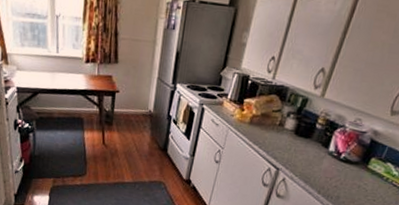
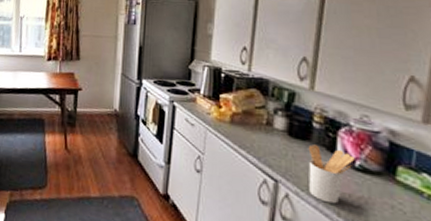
utensil holder: none [301,141,342,185] -> present [308,144,355,204]

